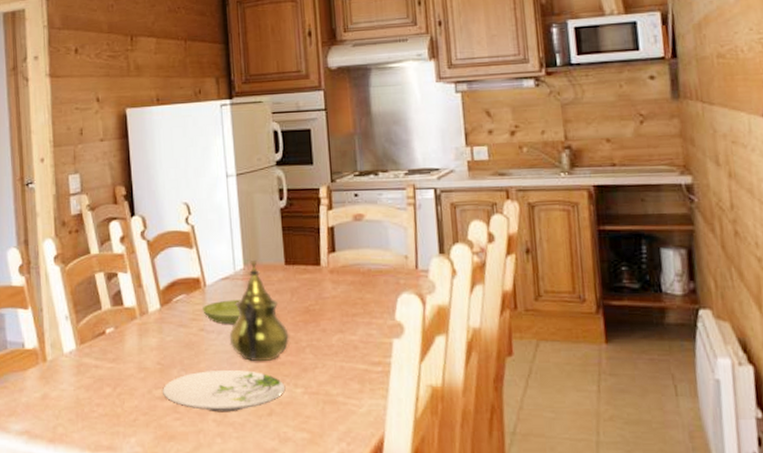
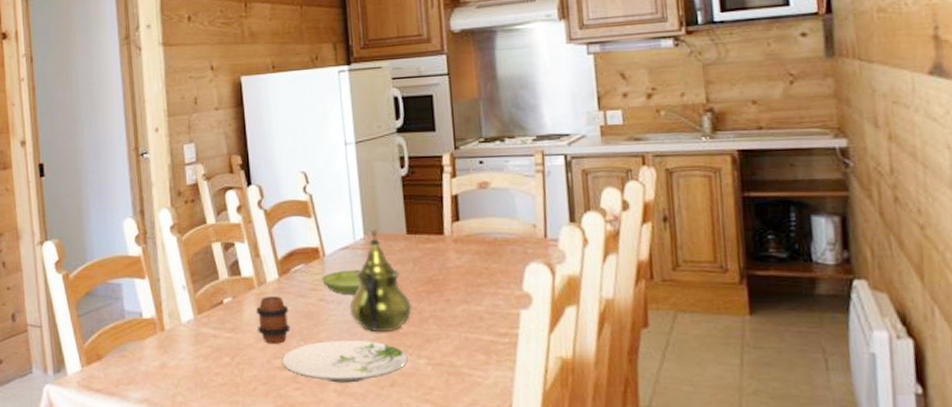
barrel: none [138,326,172,374] -> present [257,296,291,344]

